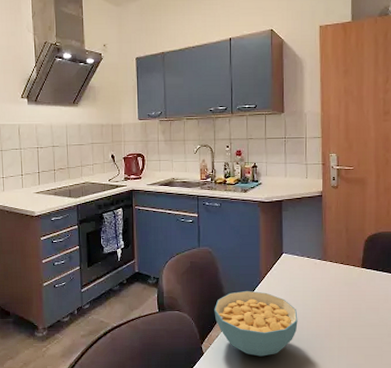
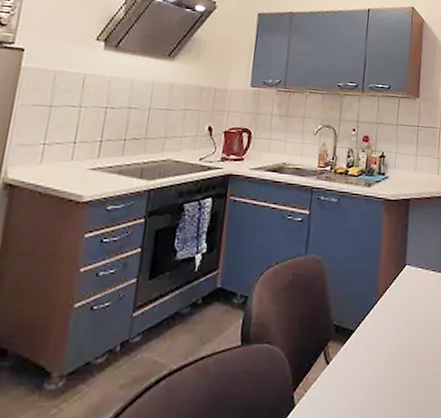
cereal bowl: present [214,290,298,357] -> none [315,313,417,406]

